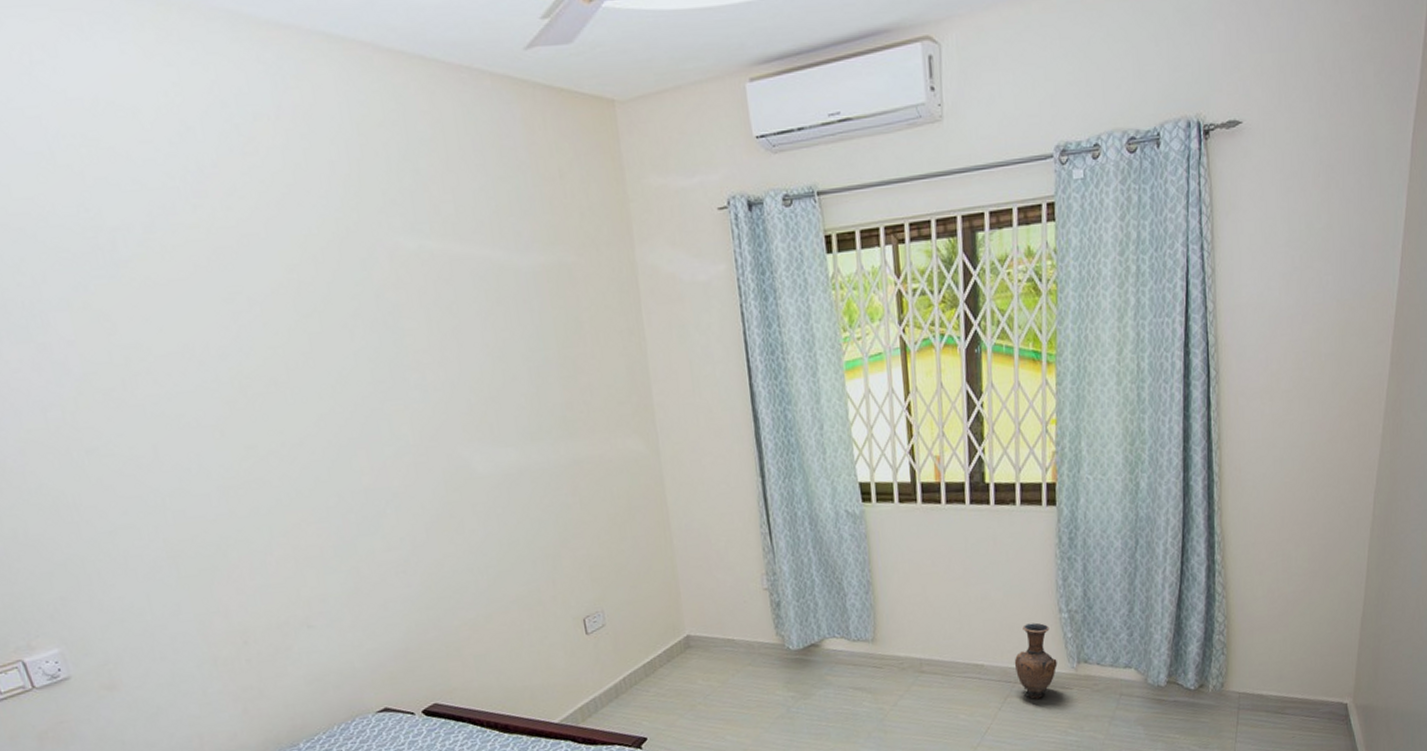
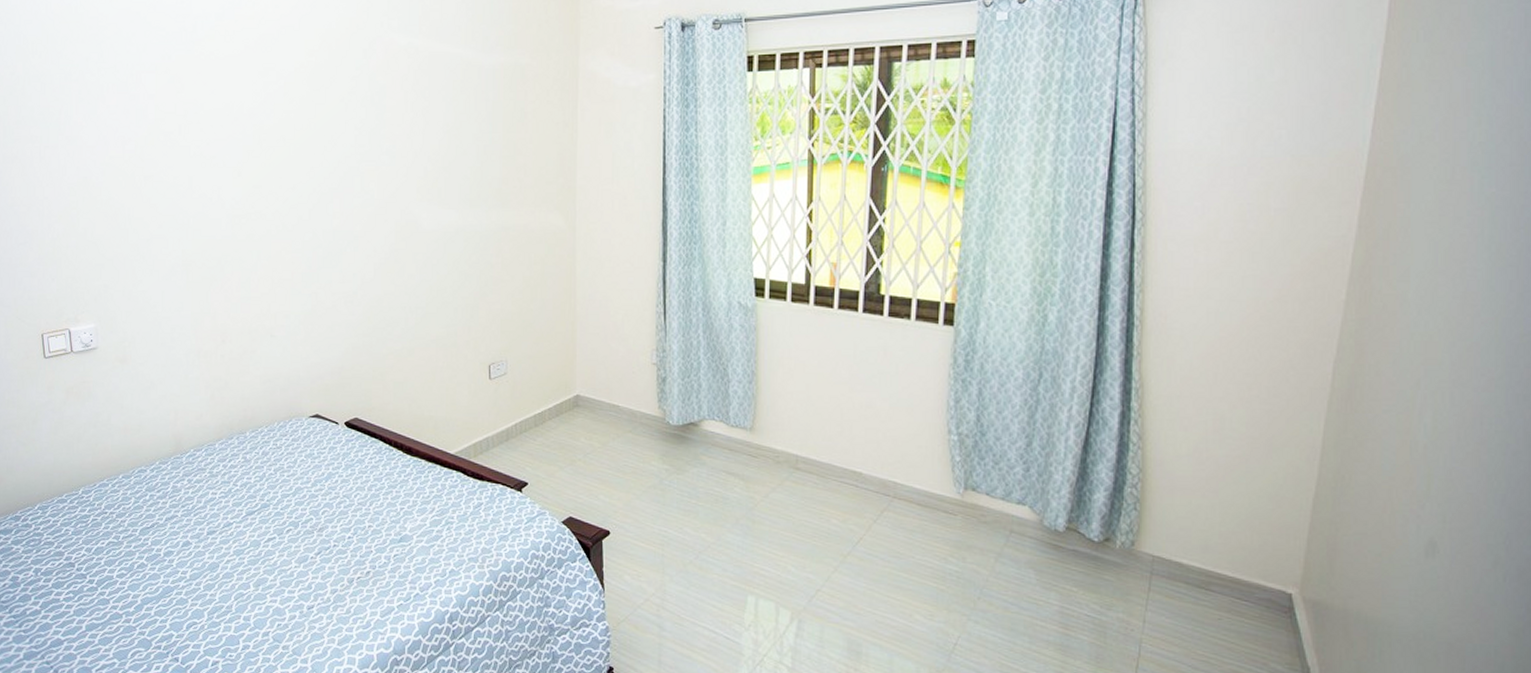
vase: present [1014,622,1058,699] -> none [895,439,942,518]

